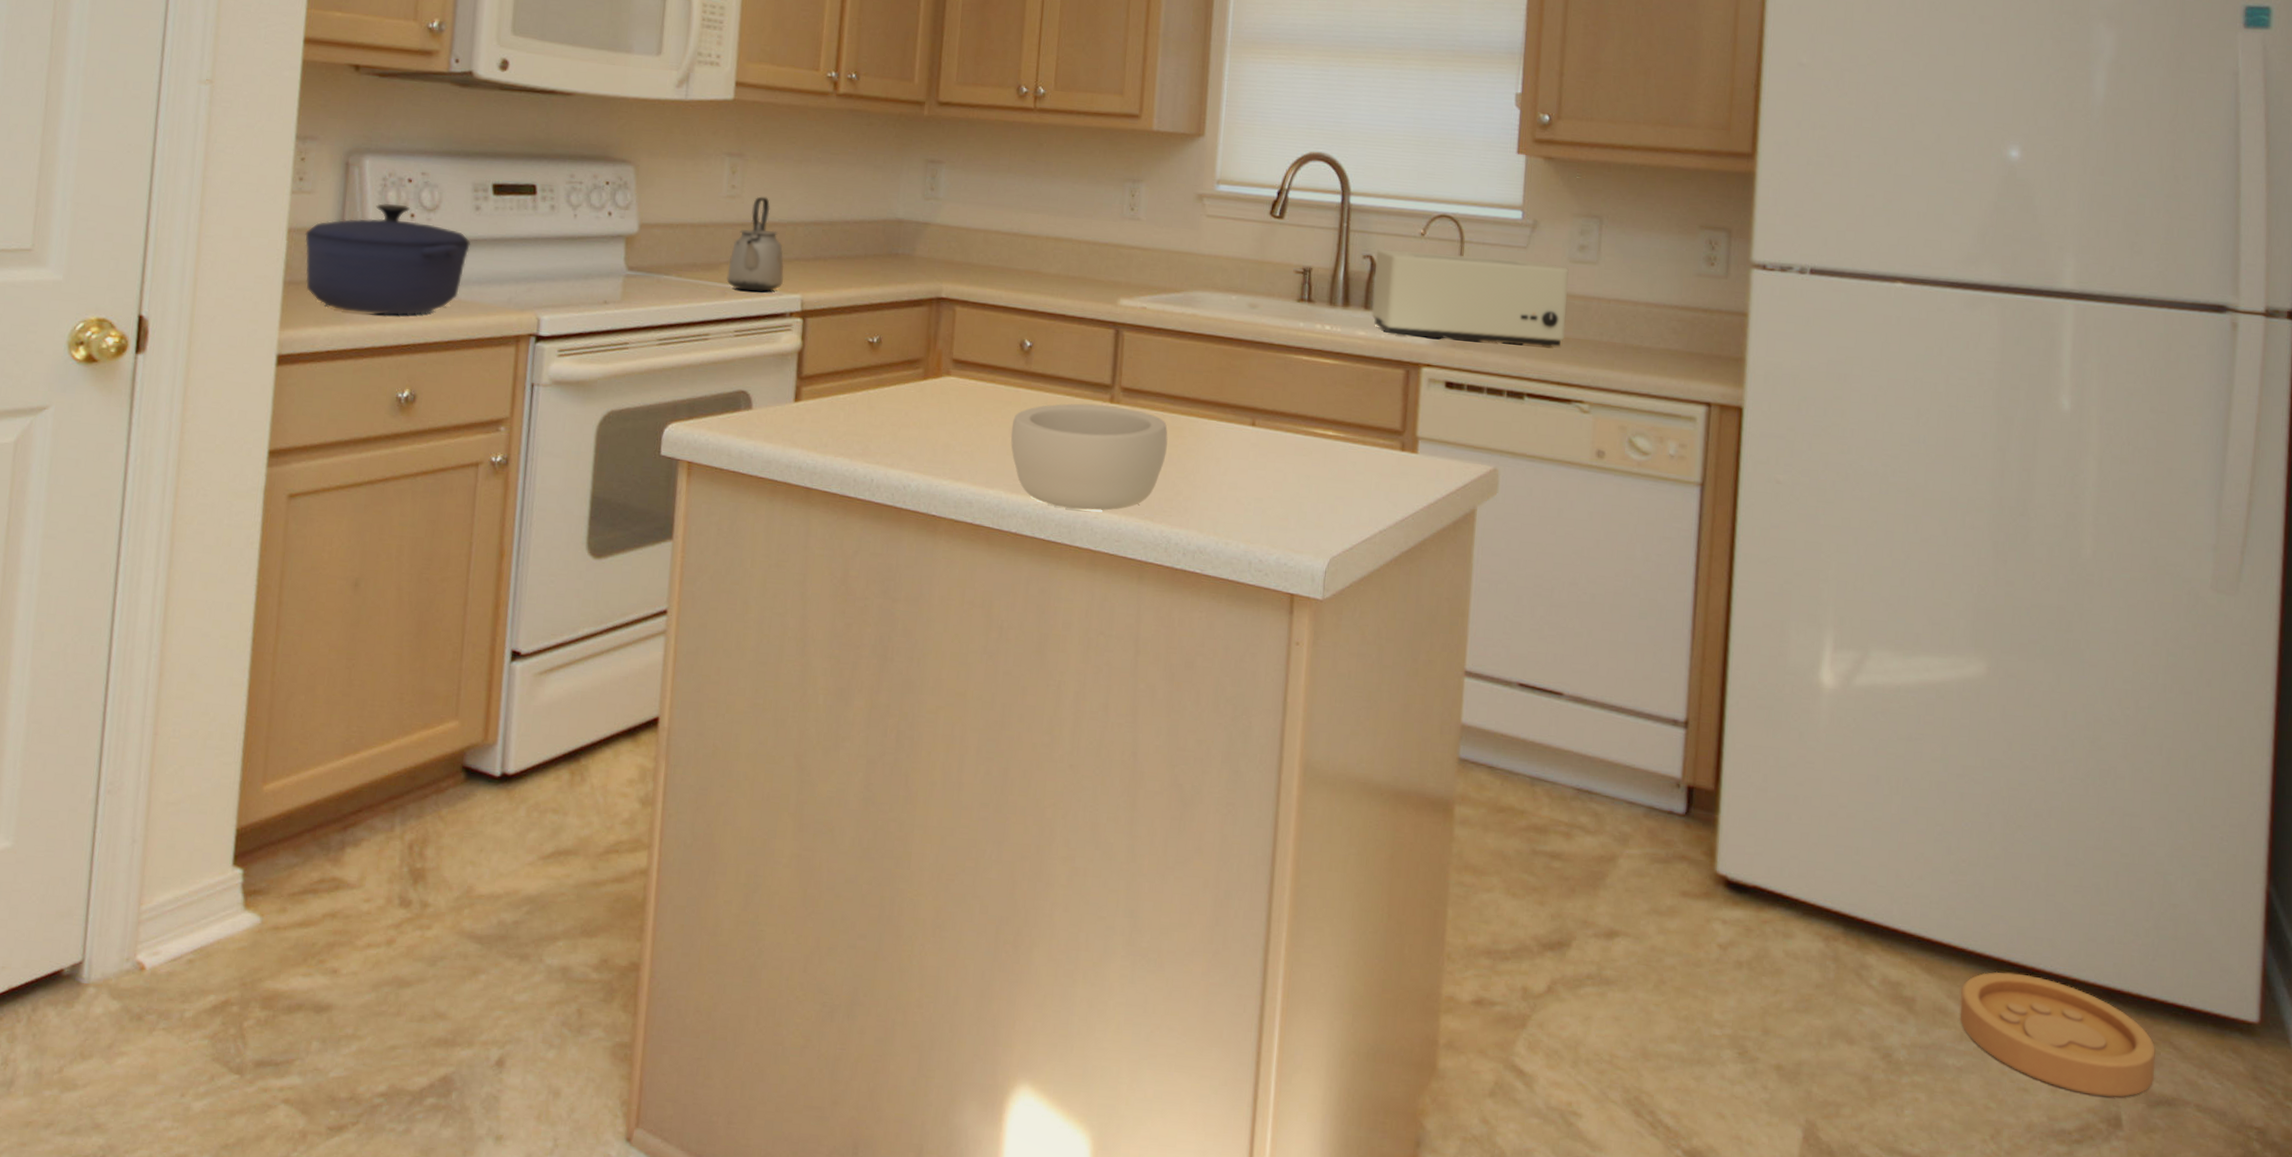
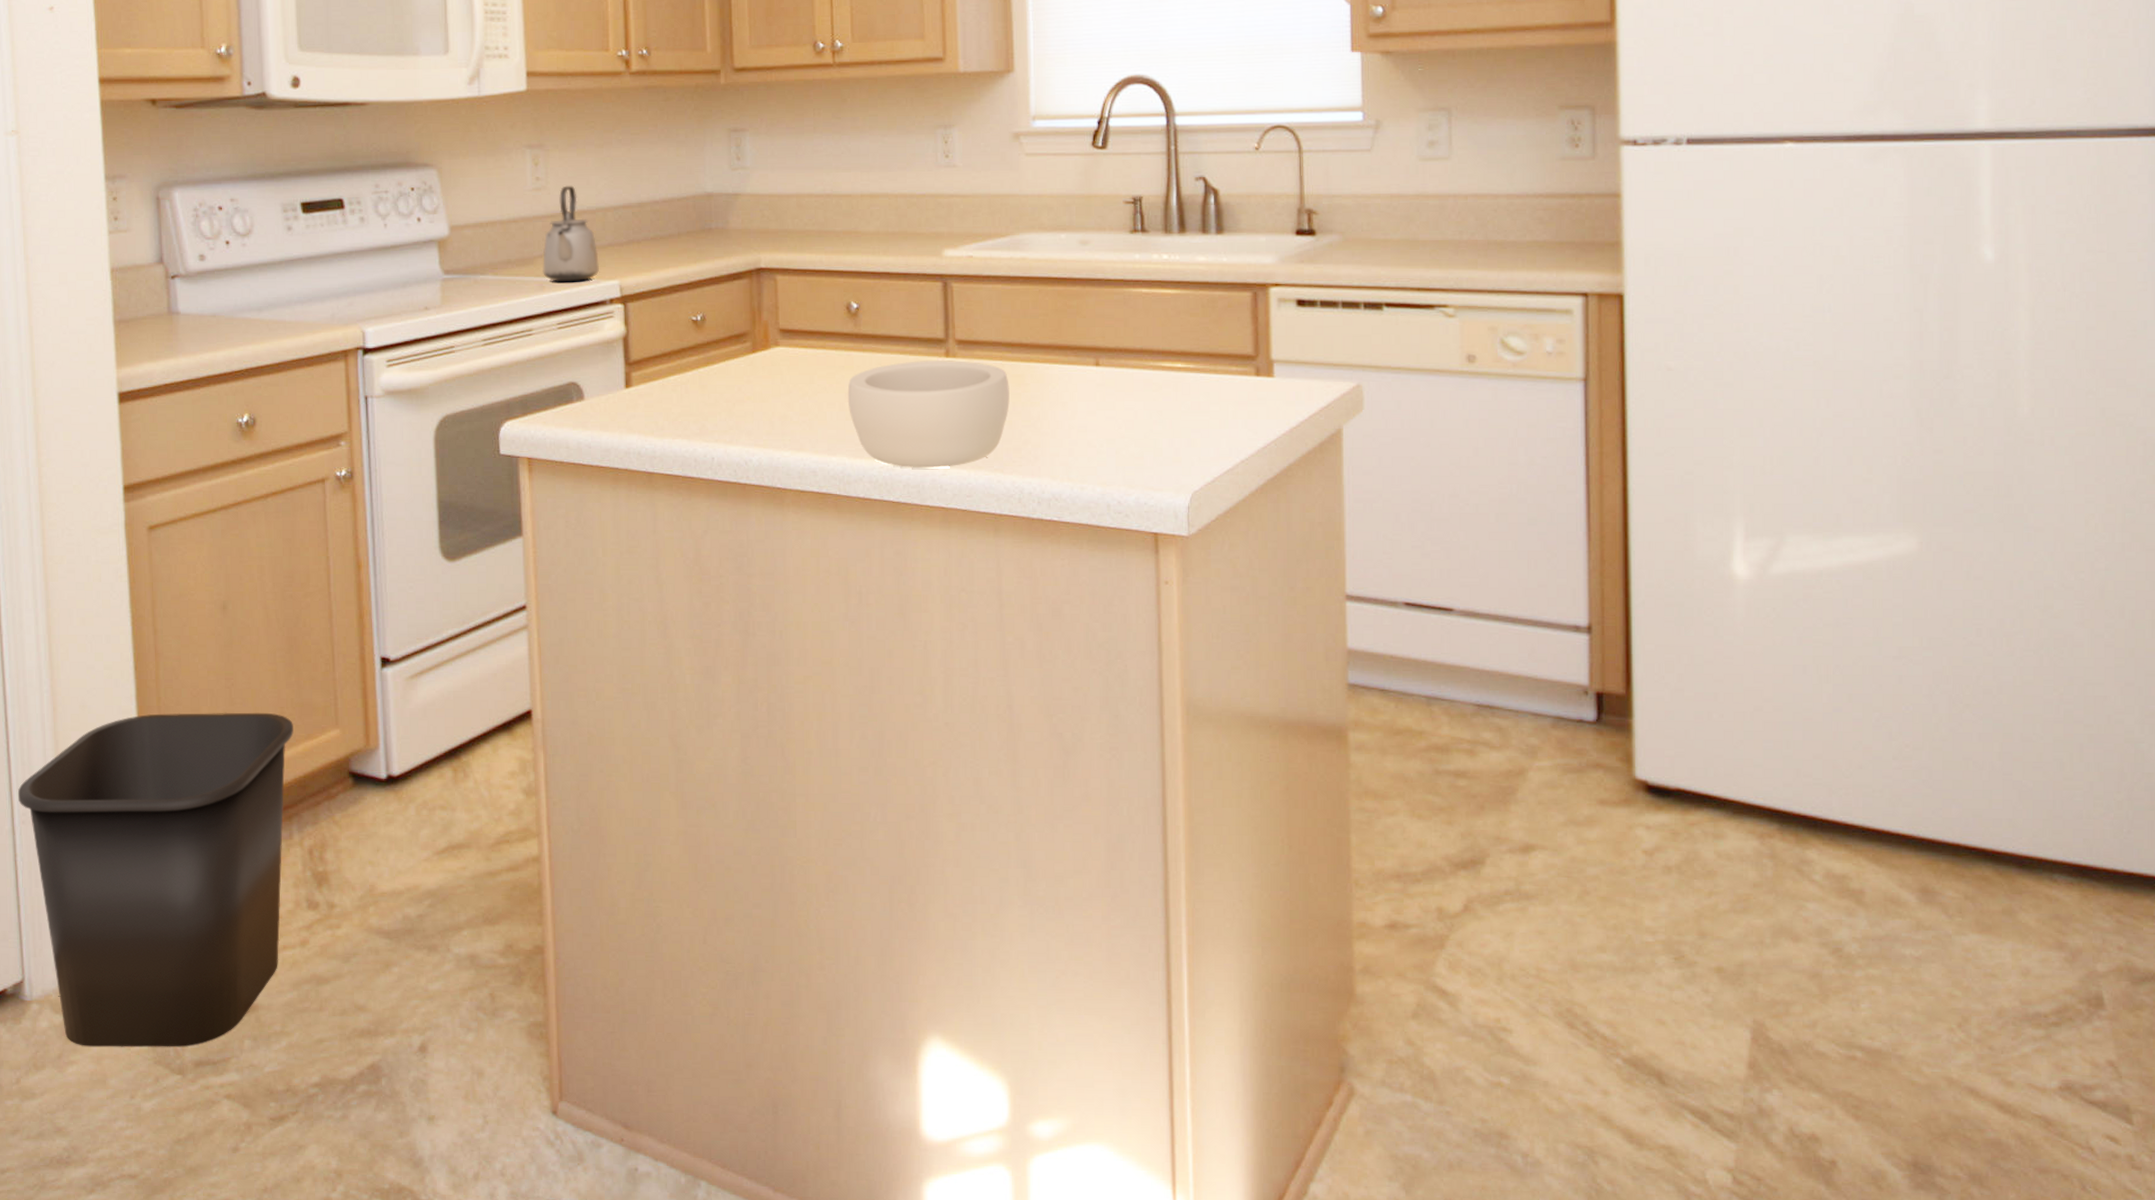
waste bin: none [107,689,411,1044] -> present [18,712,294,1047]
cooking pot: present [305,202,470,315] -> none [128,233,287,344]
toaster: present [1371,249,1569,347] -> none [1209,163,1422,257]
pet bowl: present [1959,971,2156,1098] -> none [1914,857,2138,977]

